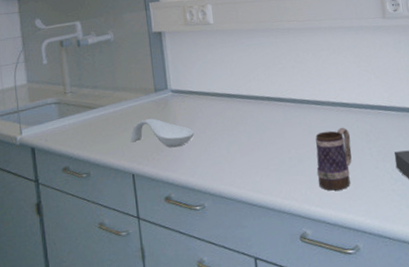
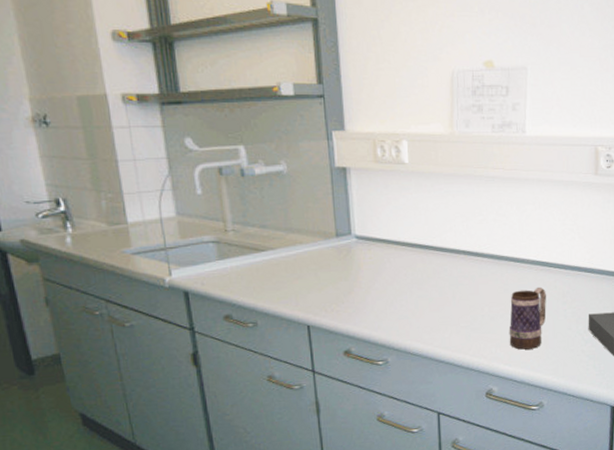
spoon rest: present [130,118,195,148] -> none [305,266,381,299]

